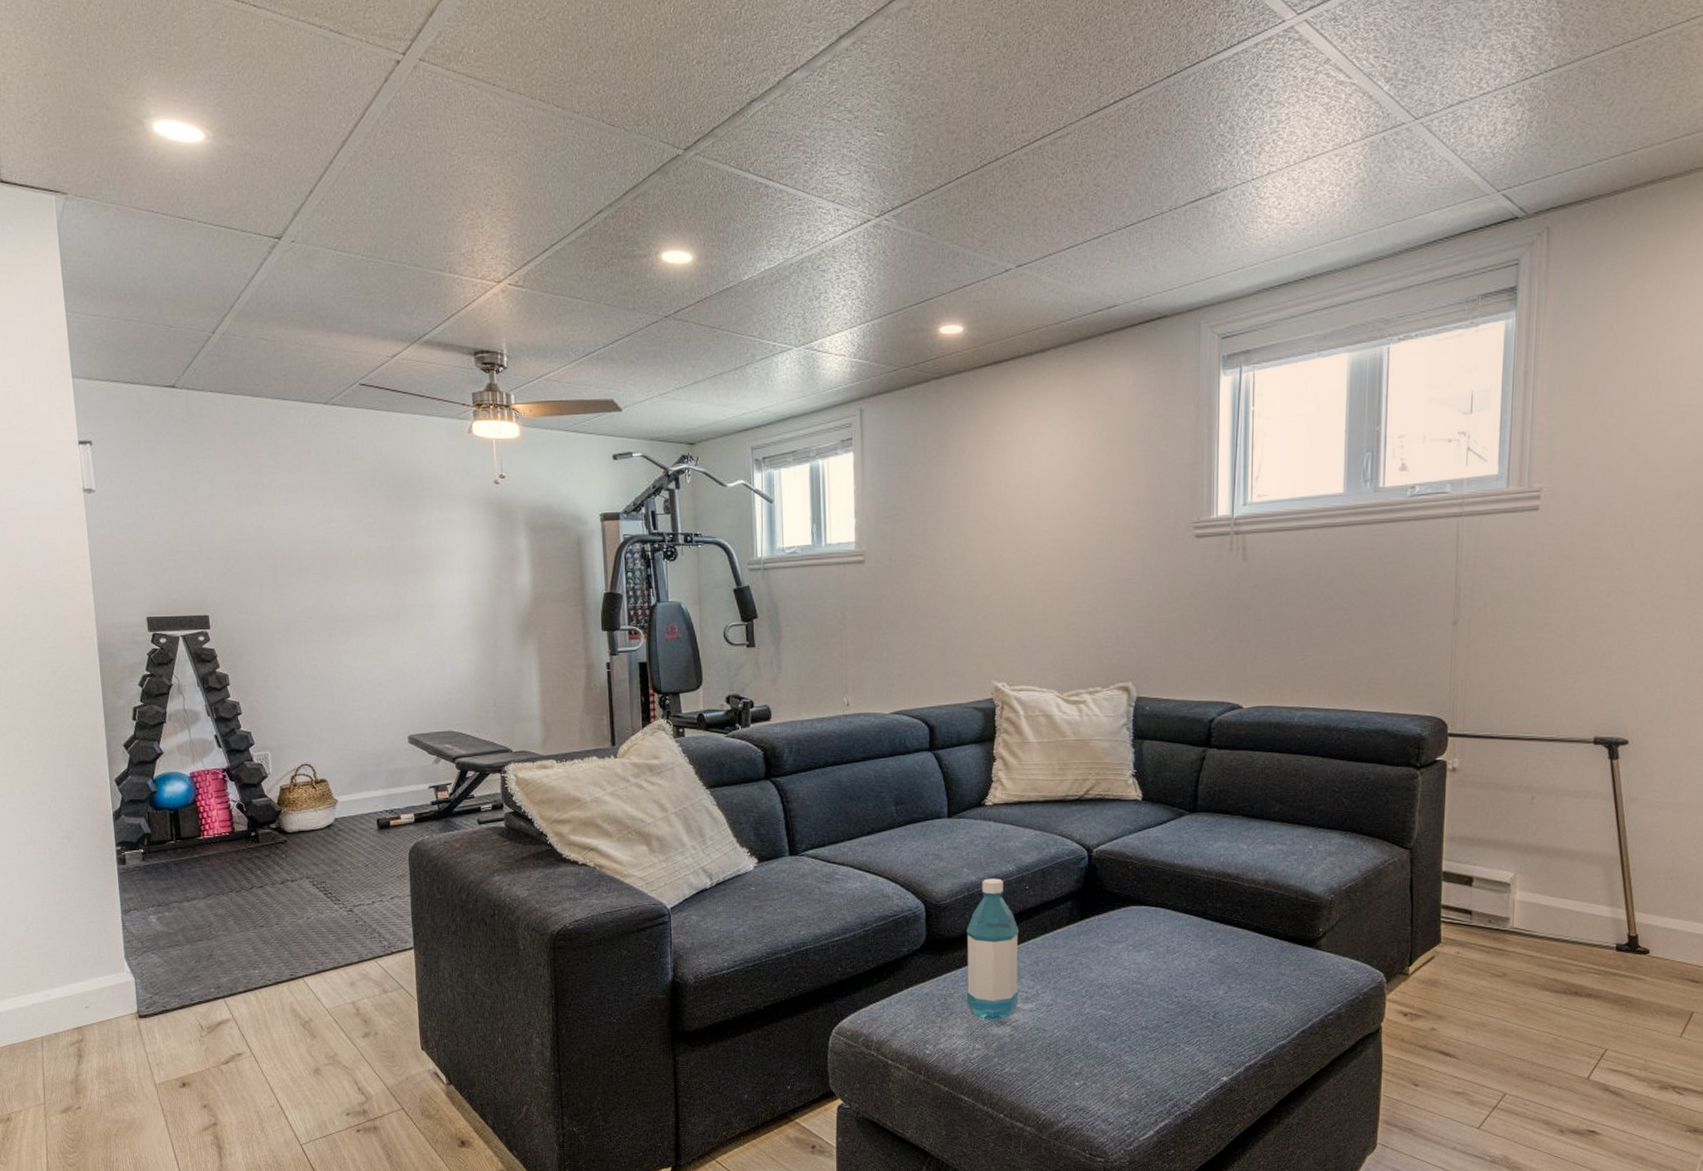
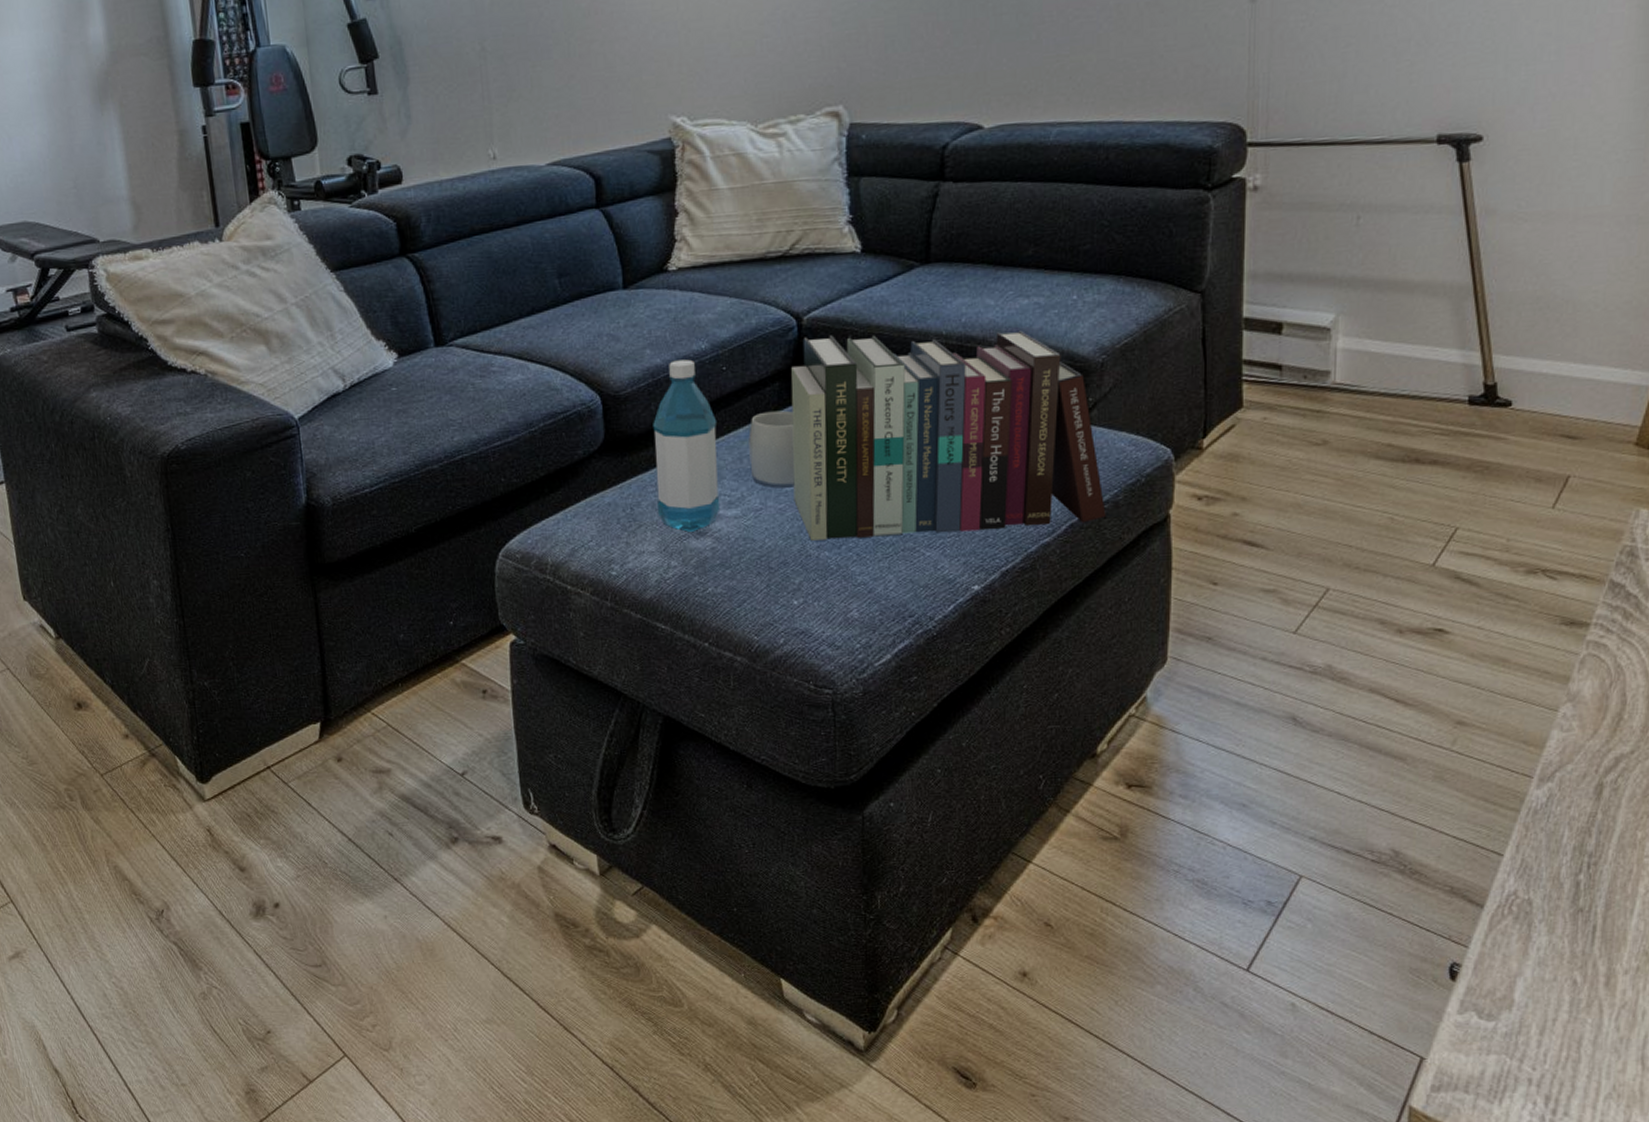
mug: none [1044,924,1082,988] -> present [748,410,795,489]
books: none [1079,865,1331,1033] -> present [791,330,1106,541]

